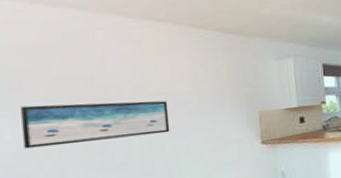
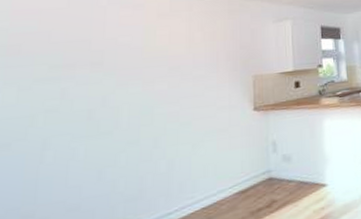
wall art: present [21,101,170,149] -> none [11,64,162,116]

